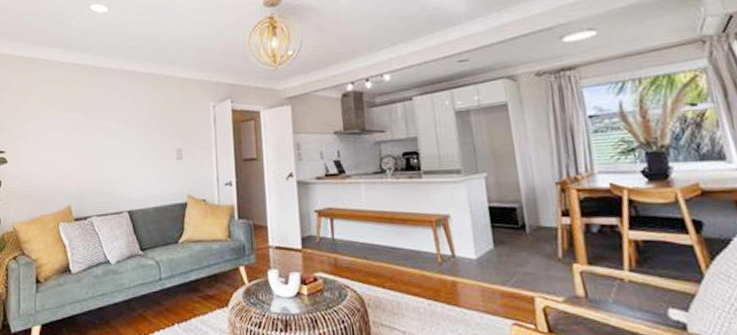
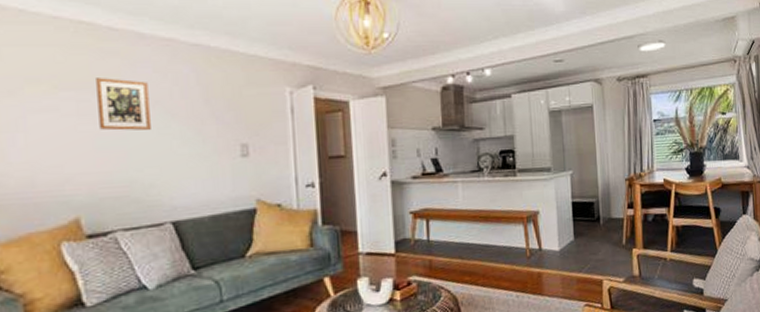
picture frame: none [85,102,117,141] -> present [96,78,151,131]

